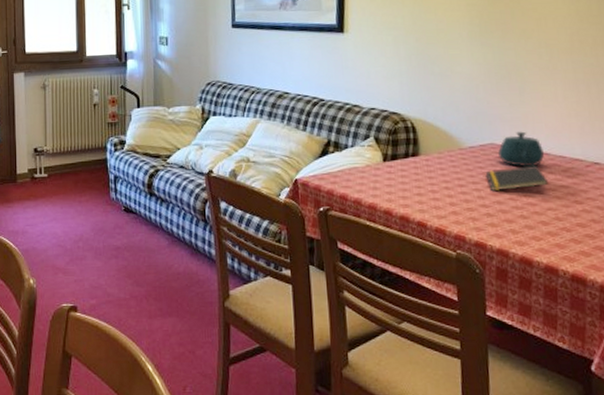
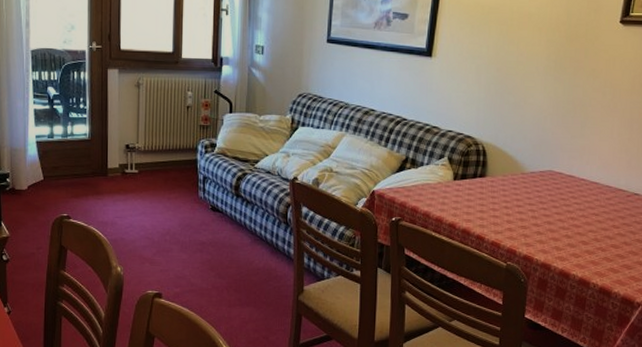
notepad: present [485,166,548,192] -> none [541,192,593,213]
teapot: present [497,131,545,167] -> none [554,161,594,193]

